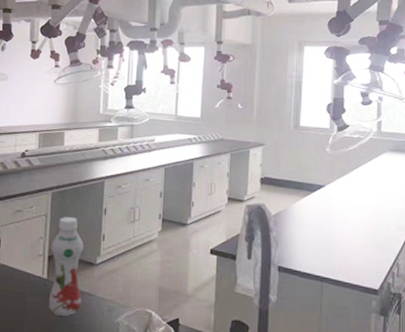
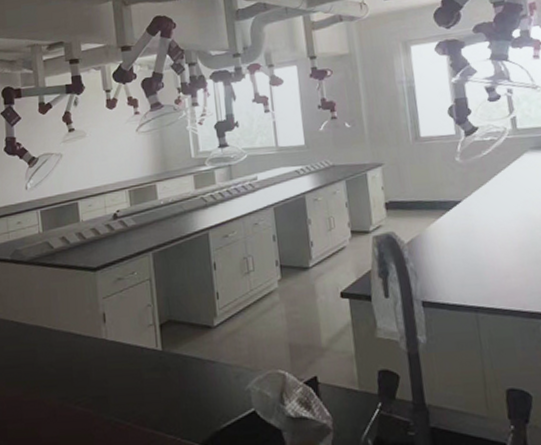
beverage bottle: present [48,217,84,316] -> none [160,277,204,390]

